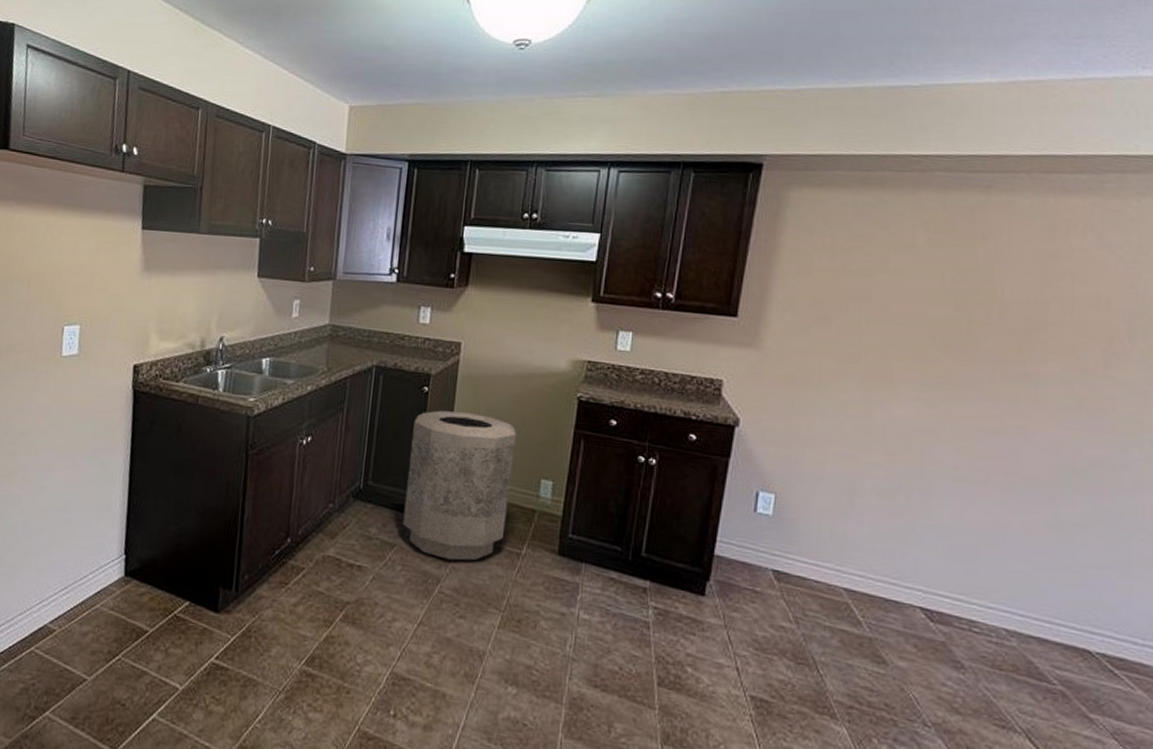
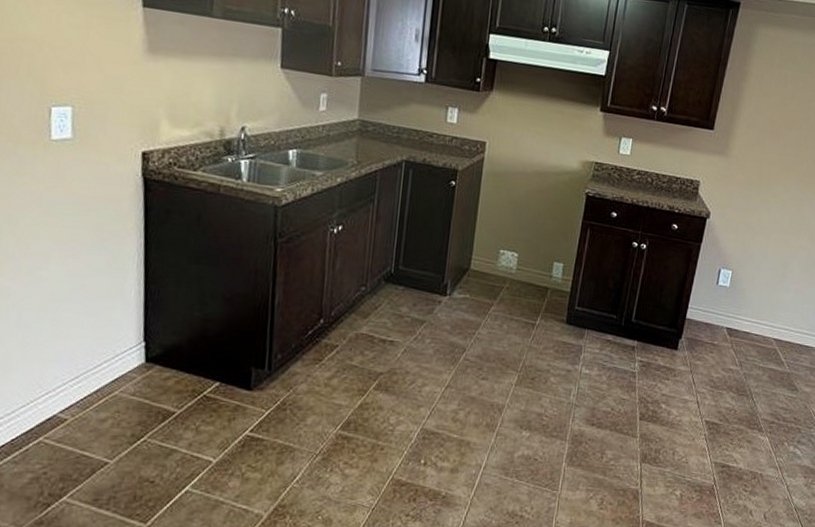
trash can: present [402,410,516,561] -> none [431,202,534,332]

